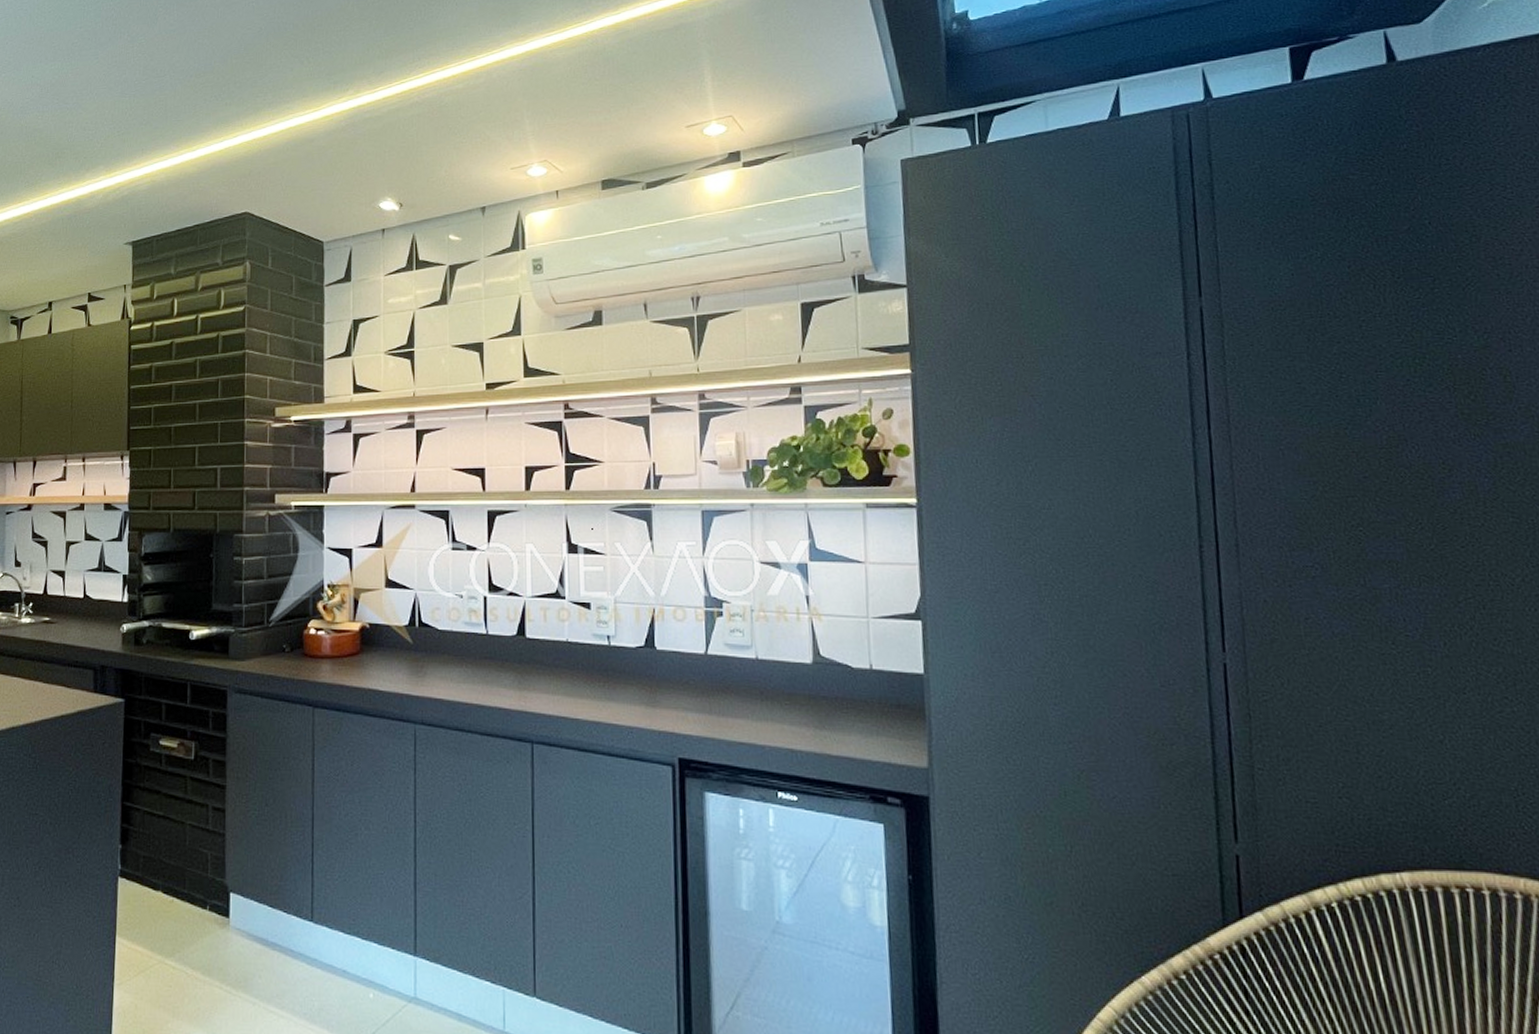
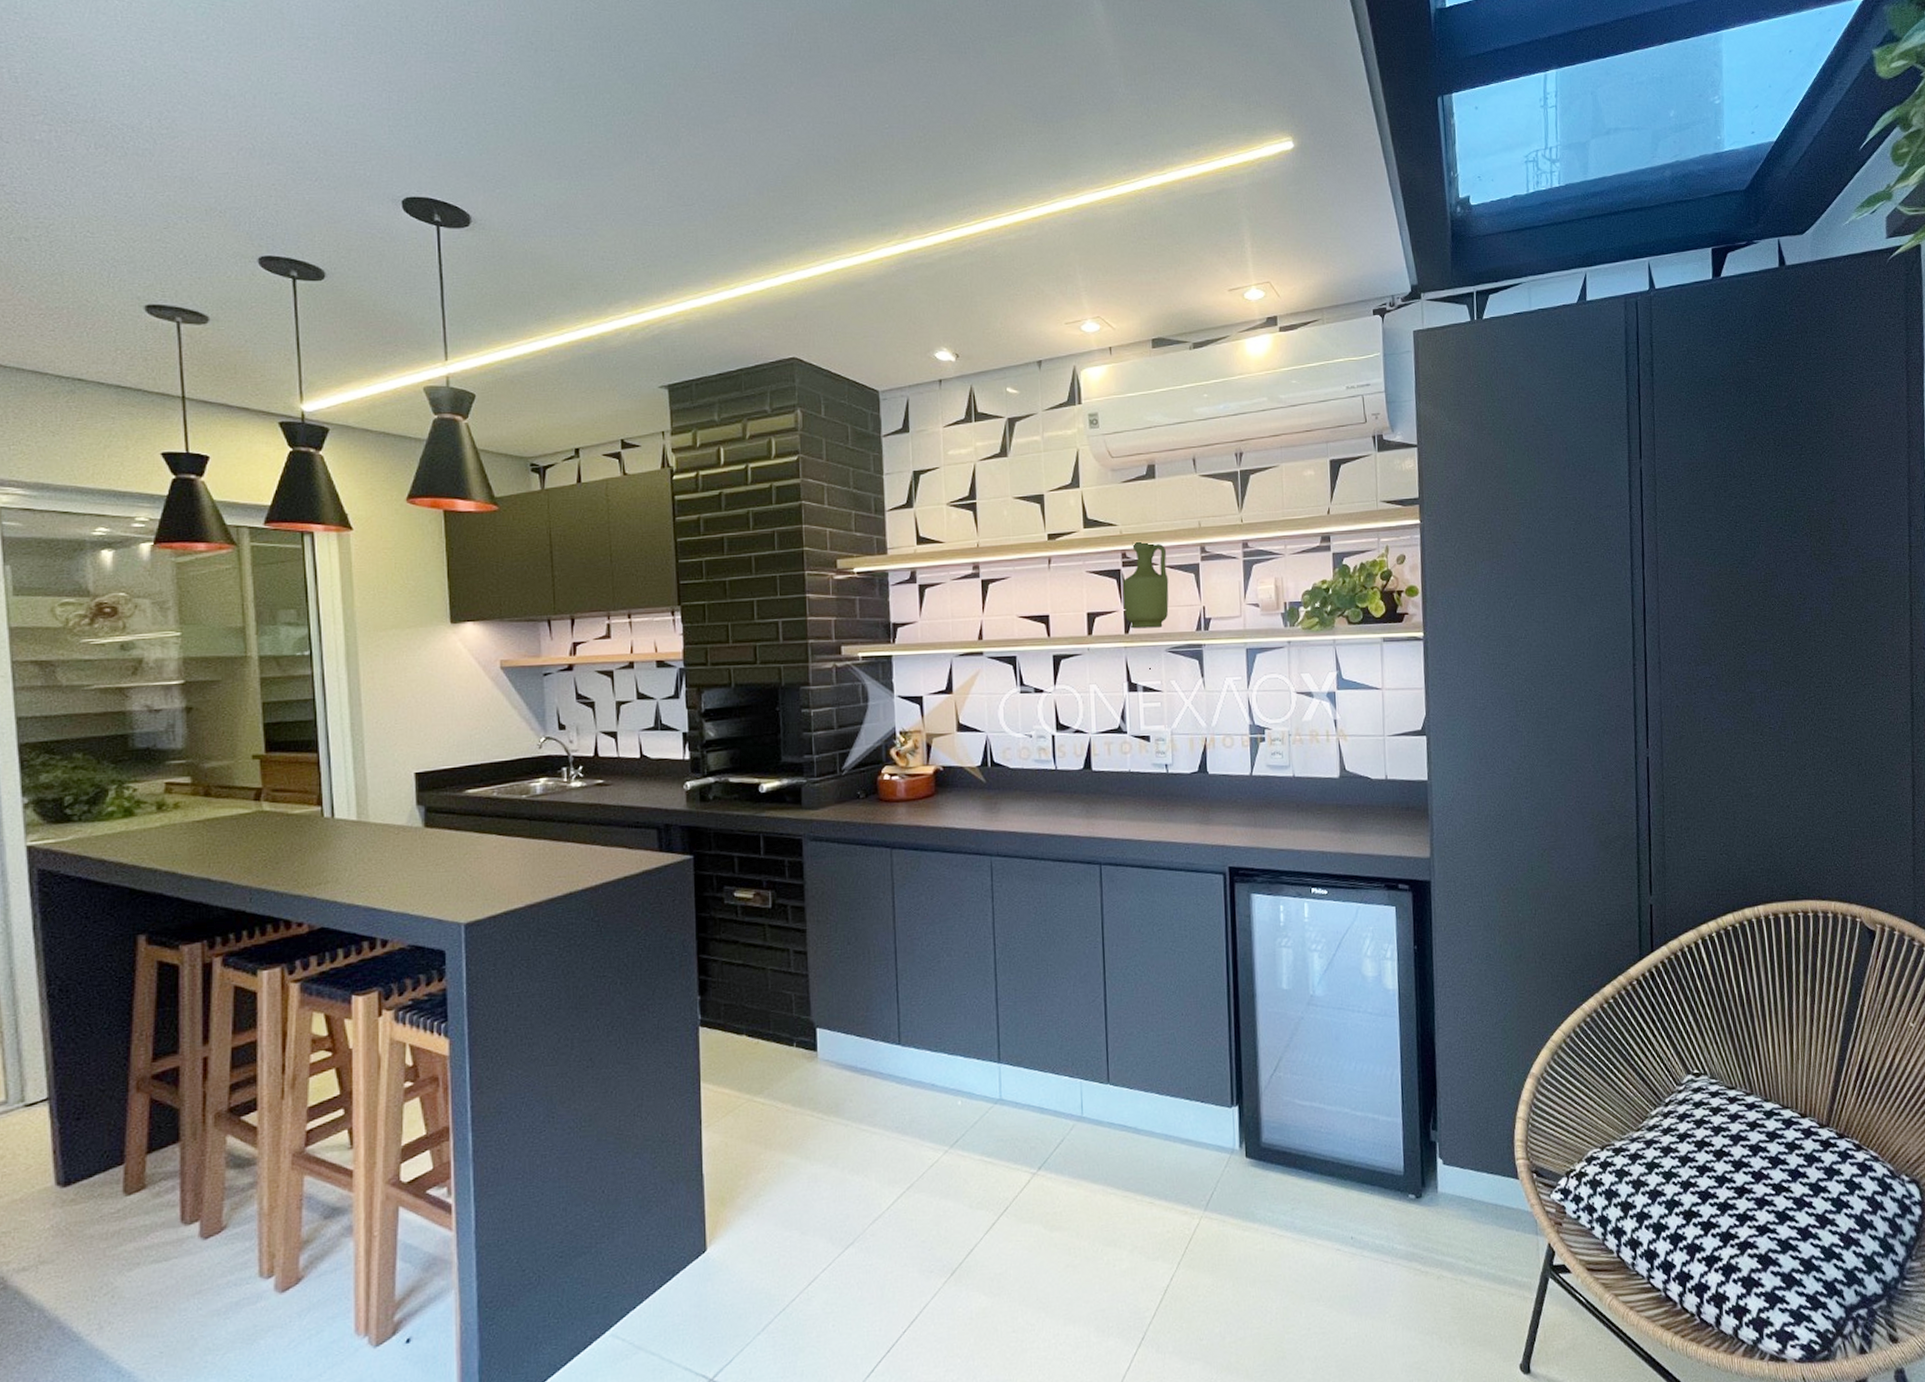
ceramic jug: none [564,391,615,485] -> present [1122,541,1169,629]

